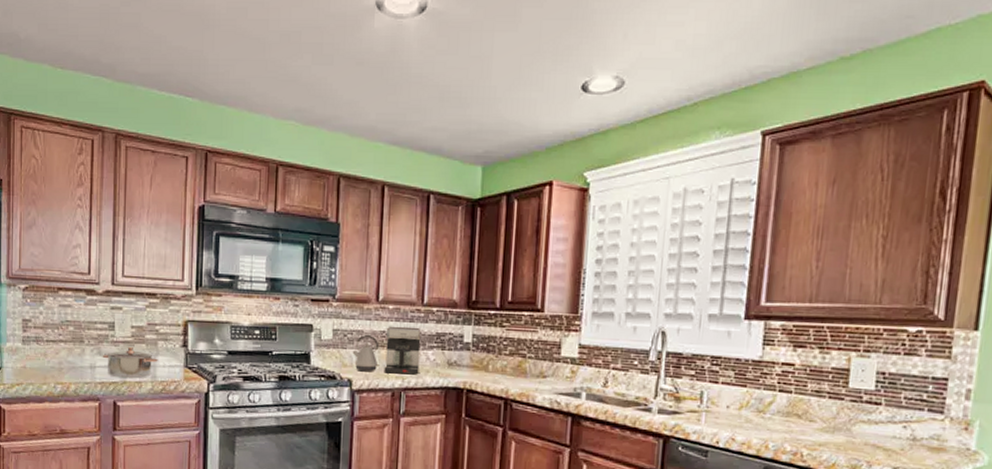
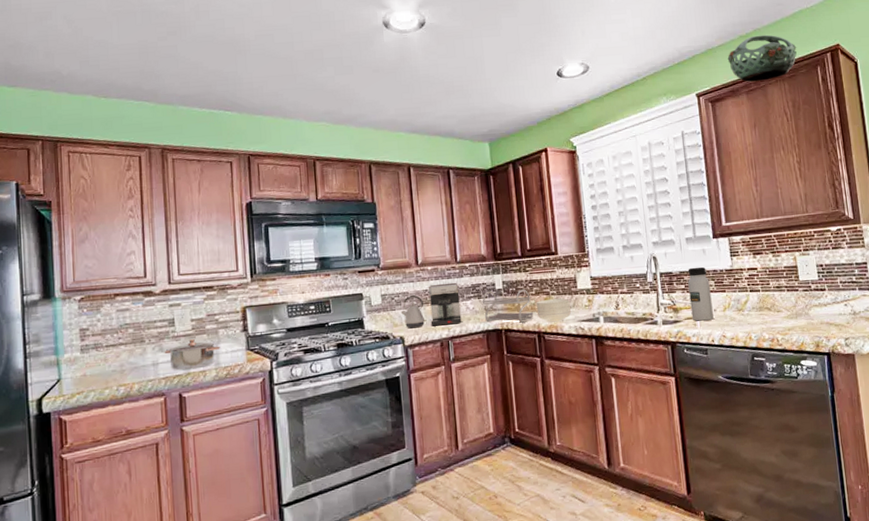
dish rack: none [445,343,504,385] -> present [482,289,534,323]
bowl: none [507,363,550,391] -> present [535,298,572,323]
water bottle: none [696,351,729,418] -> present [688,266,714,321]
decorative basket: none [815,58,921,122] -> present [727,34,797,82]

